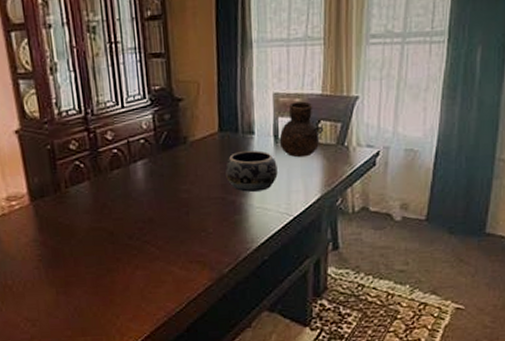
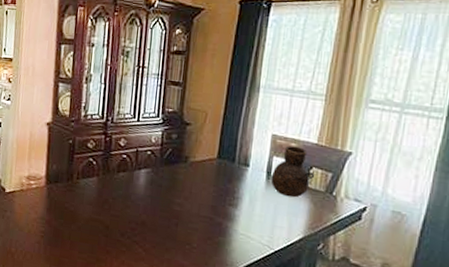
decorative bowl: present [225,150,278,192] -> none [217,179,266,220]

